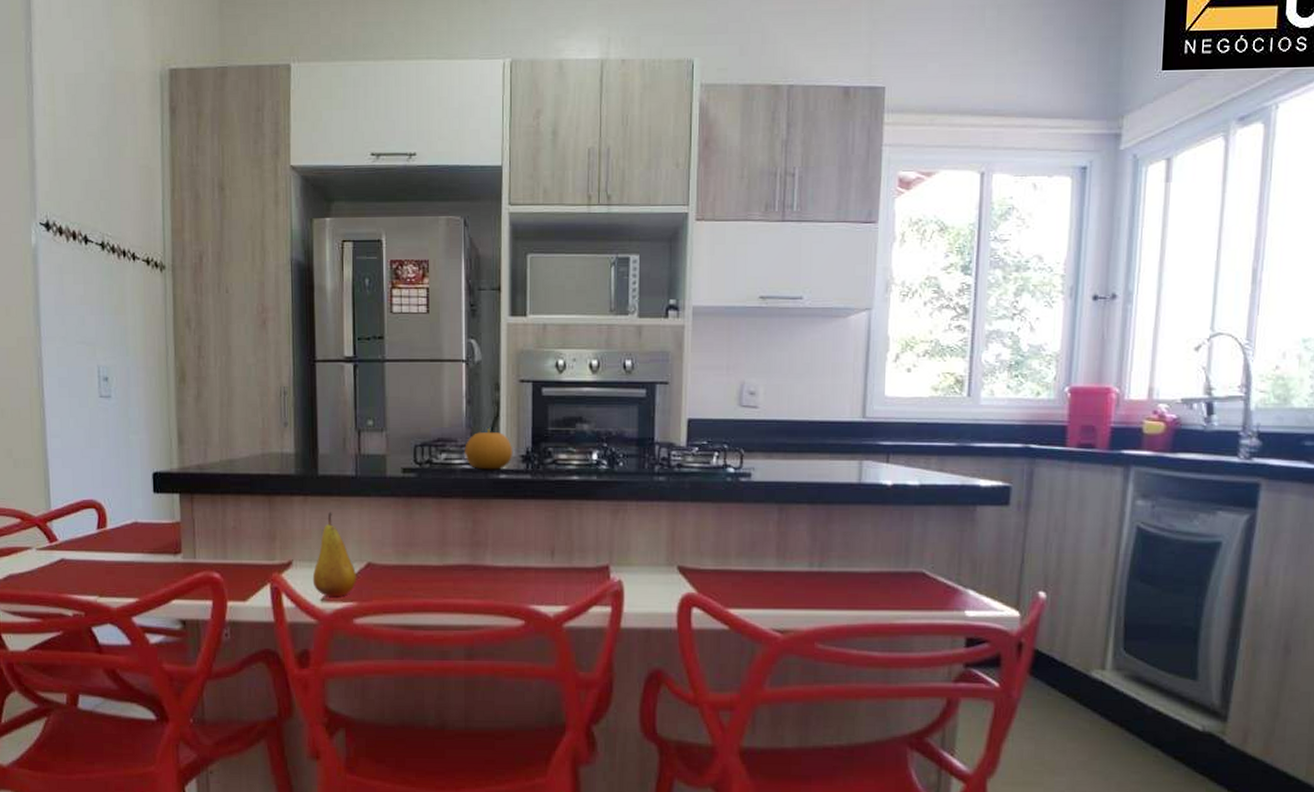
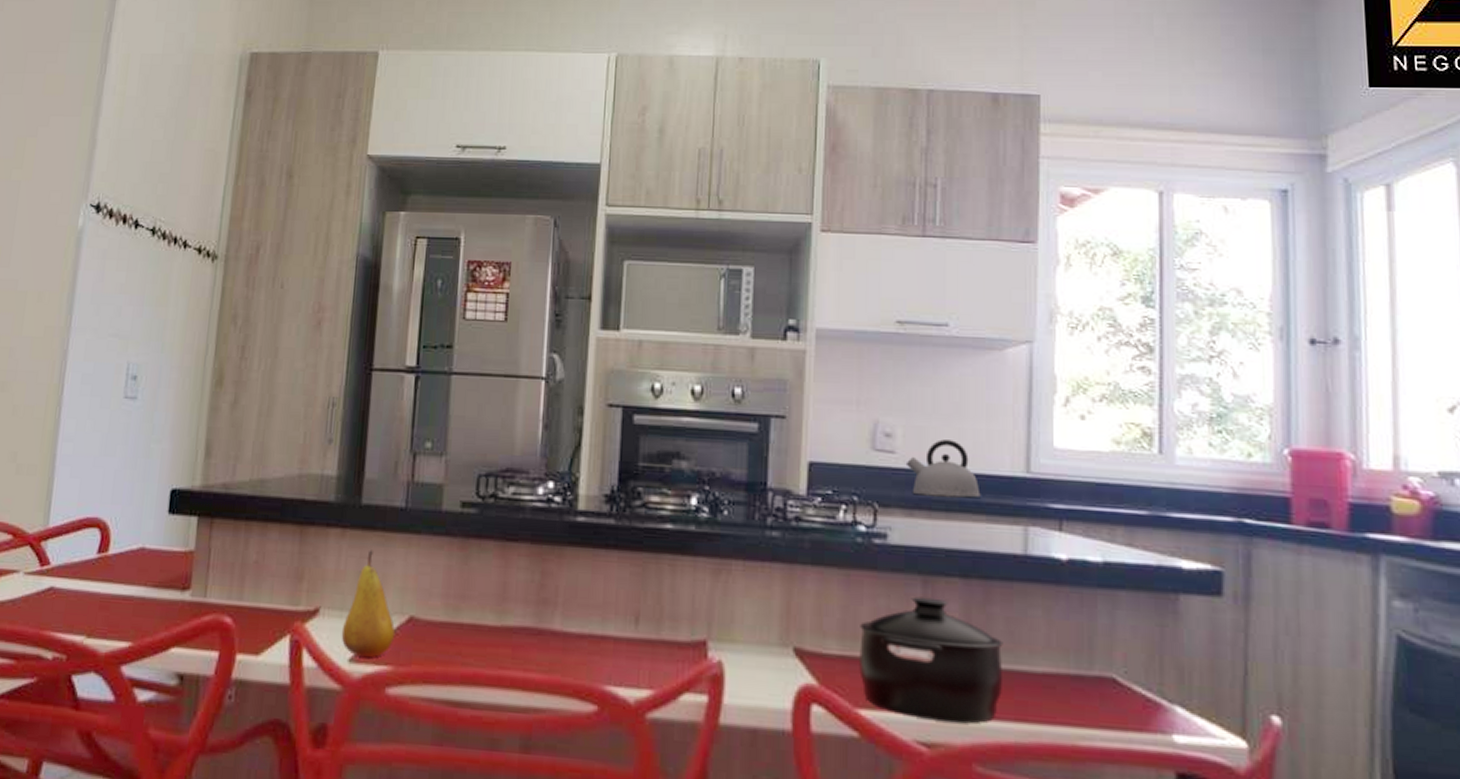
fruit: present [464,428,513,471] -> none [536,460,596,512]
saucepan: none [729,521,840,613] -> present [859,596,1004,723]
kettle: none [766,395,826,441] -> present [905,439,981,498]

